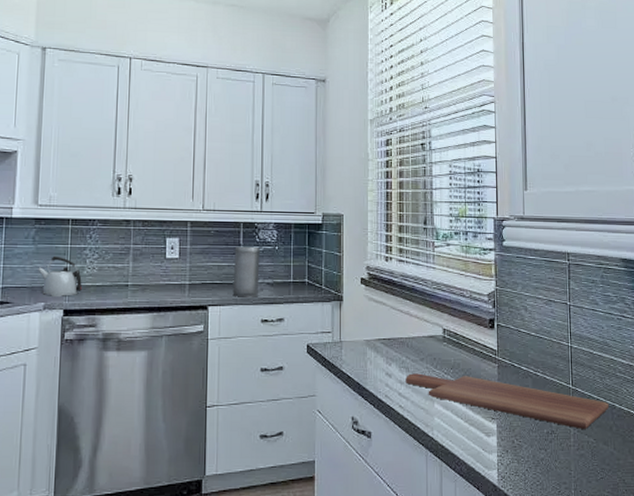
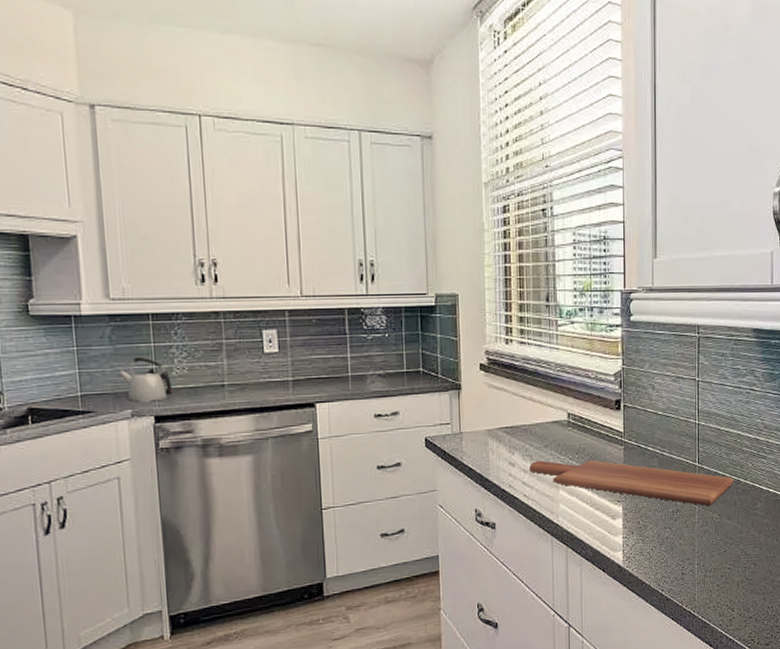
canister: present [232,246,260,299] -> none [340,335,371,393]

